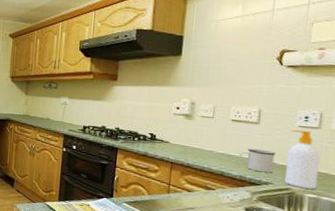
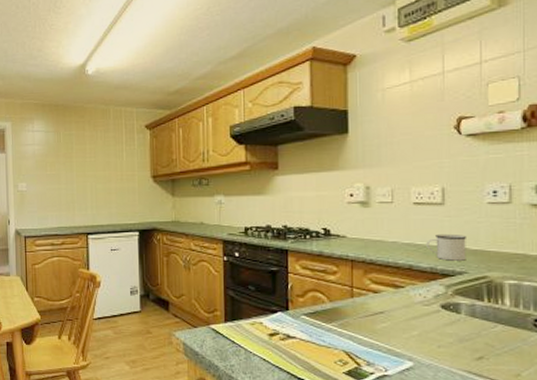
soap bottle: present [285,129,320,189] -> none [480,206,515,274]

